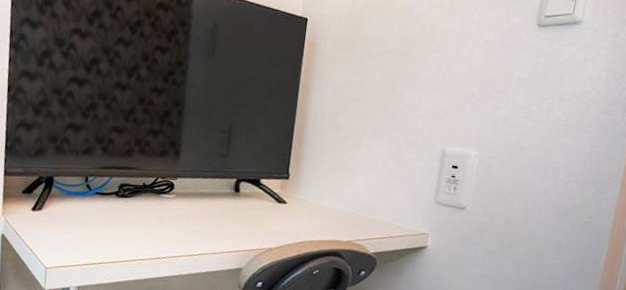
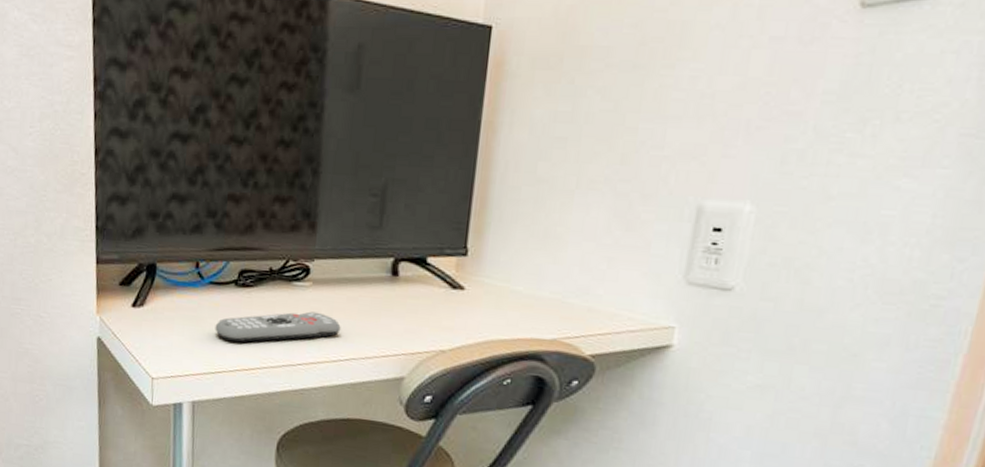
remote control: none [98,217,196,240] -> present [215,311,341,343]

